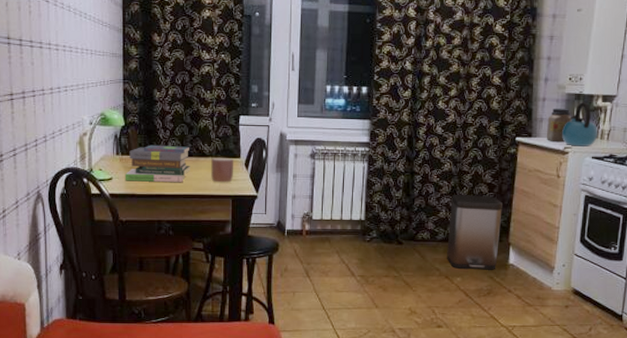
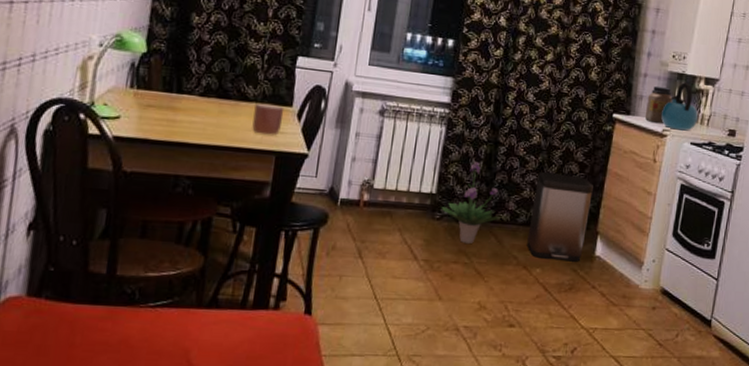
books: present [124,145,190,182] -> none [137,79,229,130]
potted plant: none [370,190,422,260] -> present [441,162,501,243]

